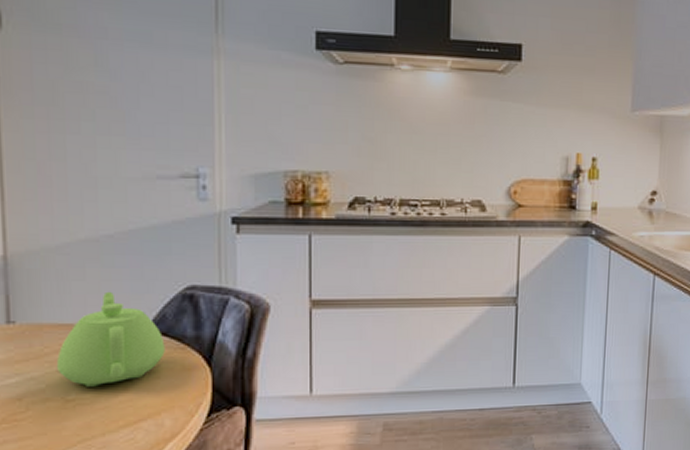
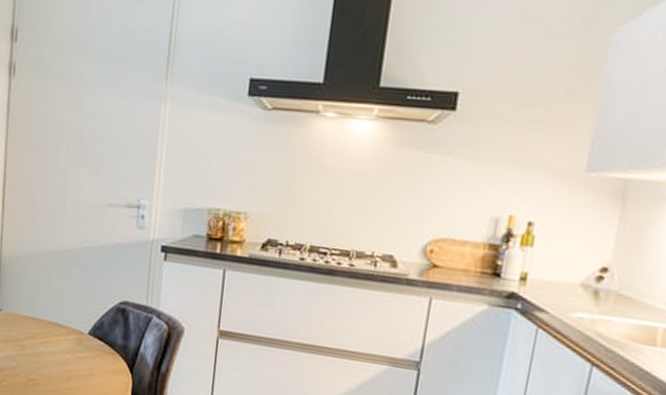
teapot: present [56,291,165,387] -> none [24,296,100,373]

